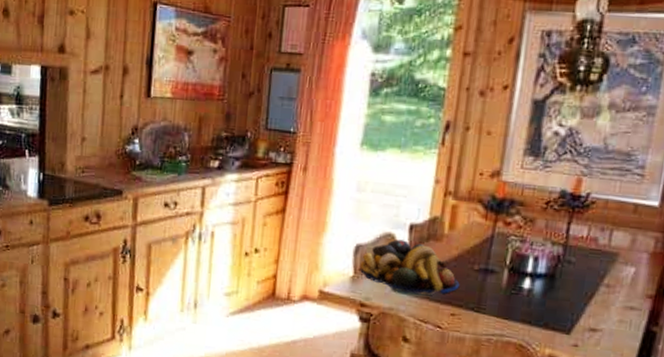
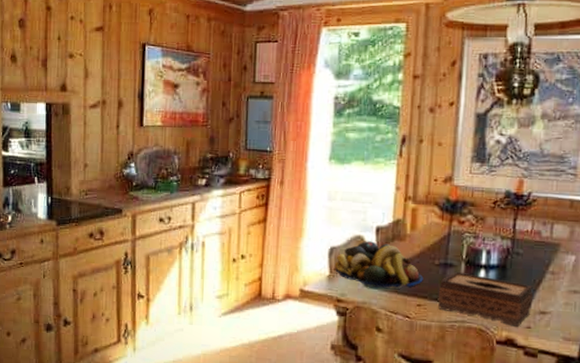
tissue box: none [474,278,584,344] -> present [437,271,533,327]

